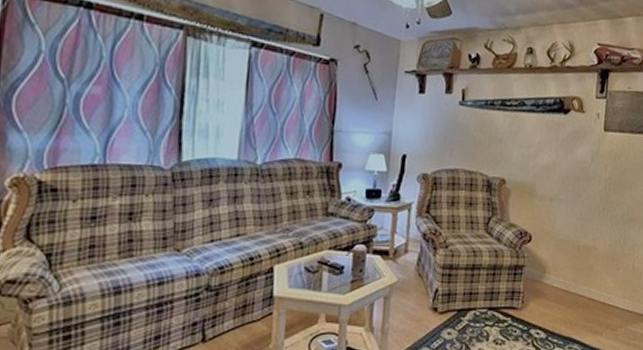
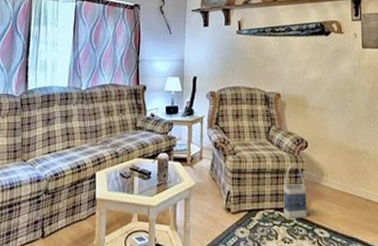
bag: none [497,258,525,319] -> present [283,163,307,219]

